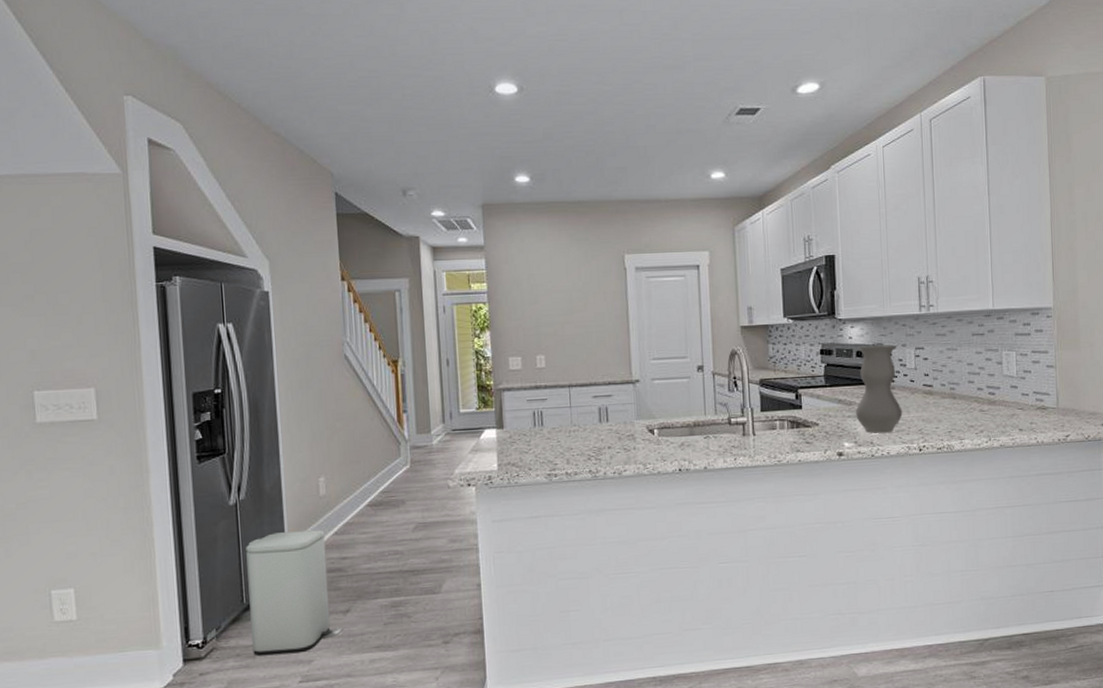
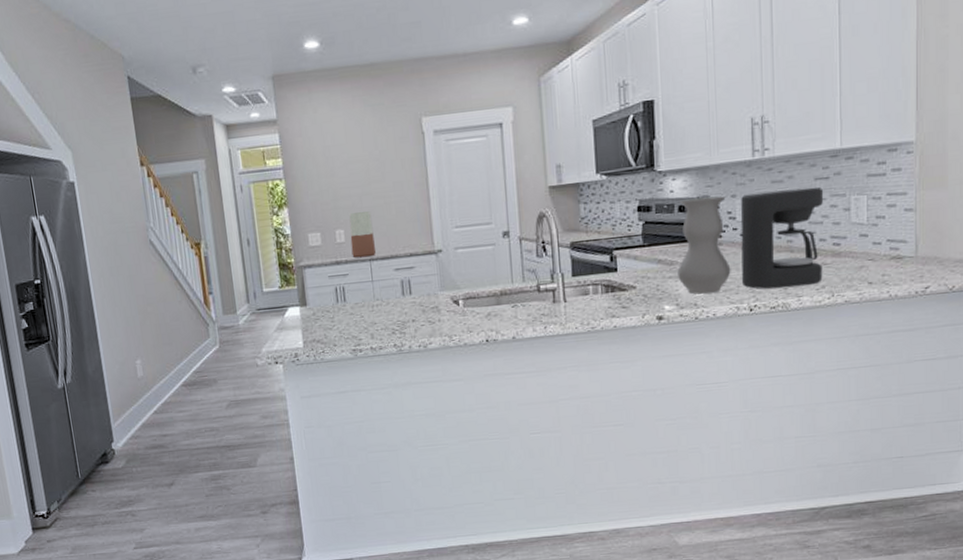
pedal bin: present [246,530,344,655] -> none [76,409,170,525]
vase: none [550,339,575,384] -> present [349,211,376,258]
coffee maker: none [910,341,981,432] -> present [740,187,824,290]

